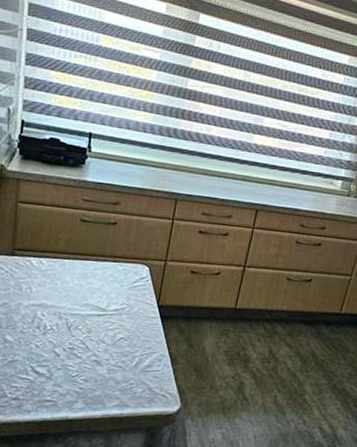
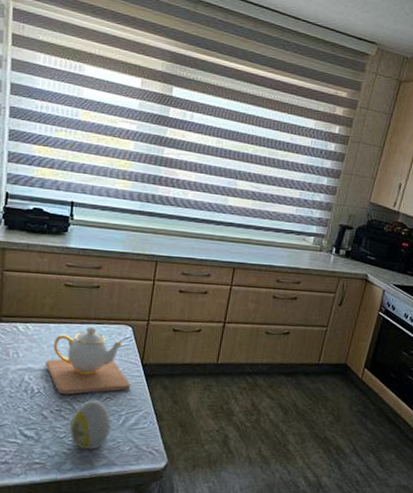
teapot: none [58,264,146,333] -> present [45,326,131,394]
decorative egg: none [81,339,126,391] -> present [69,399,112,450]

